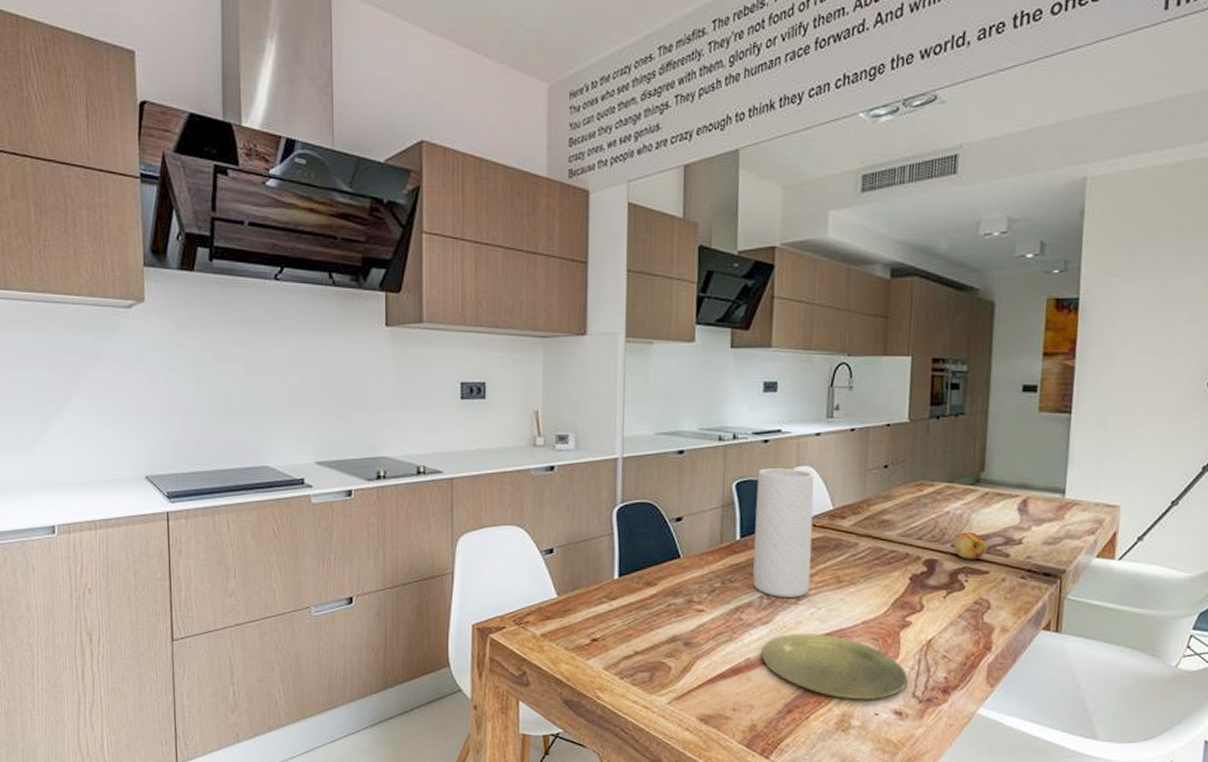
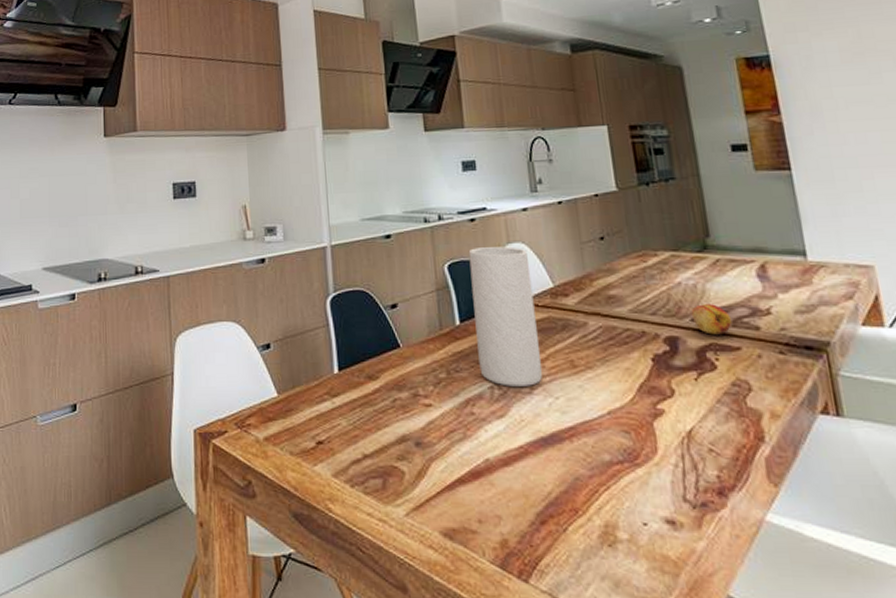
plate: present [760,633,908,699] -> none [500,427,674,505]

